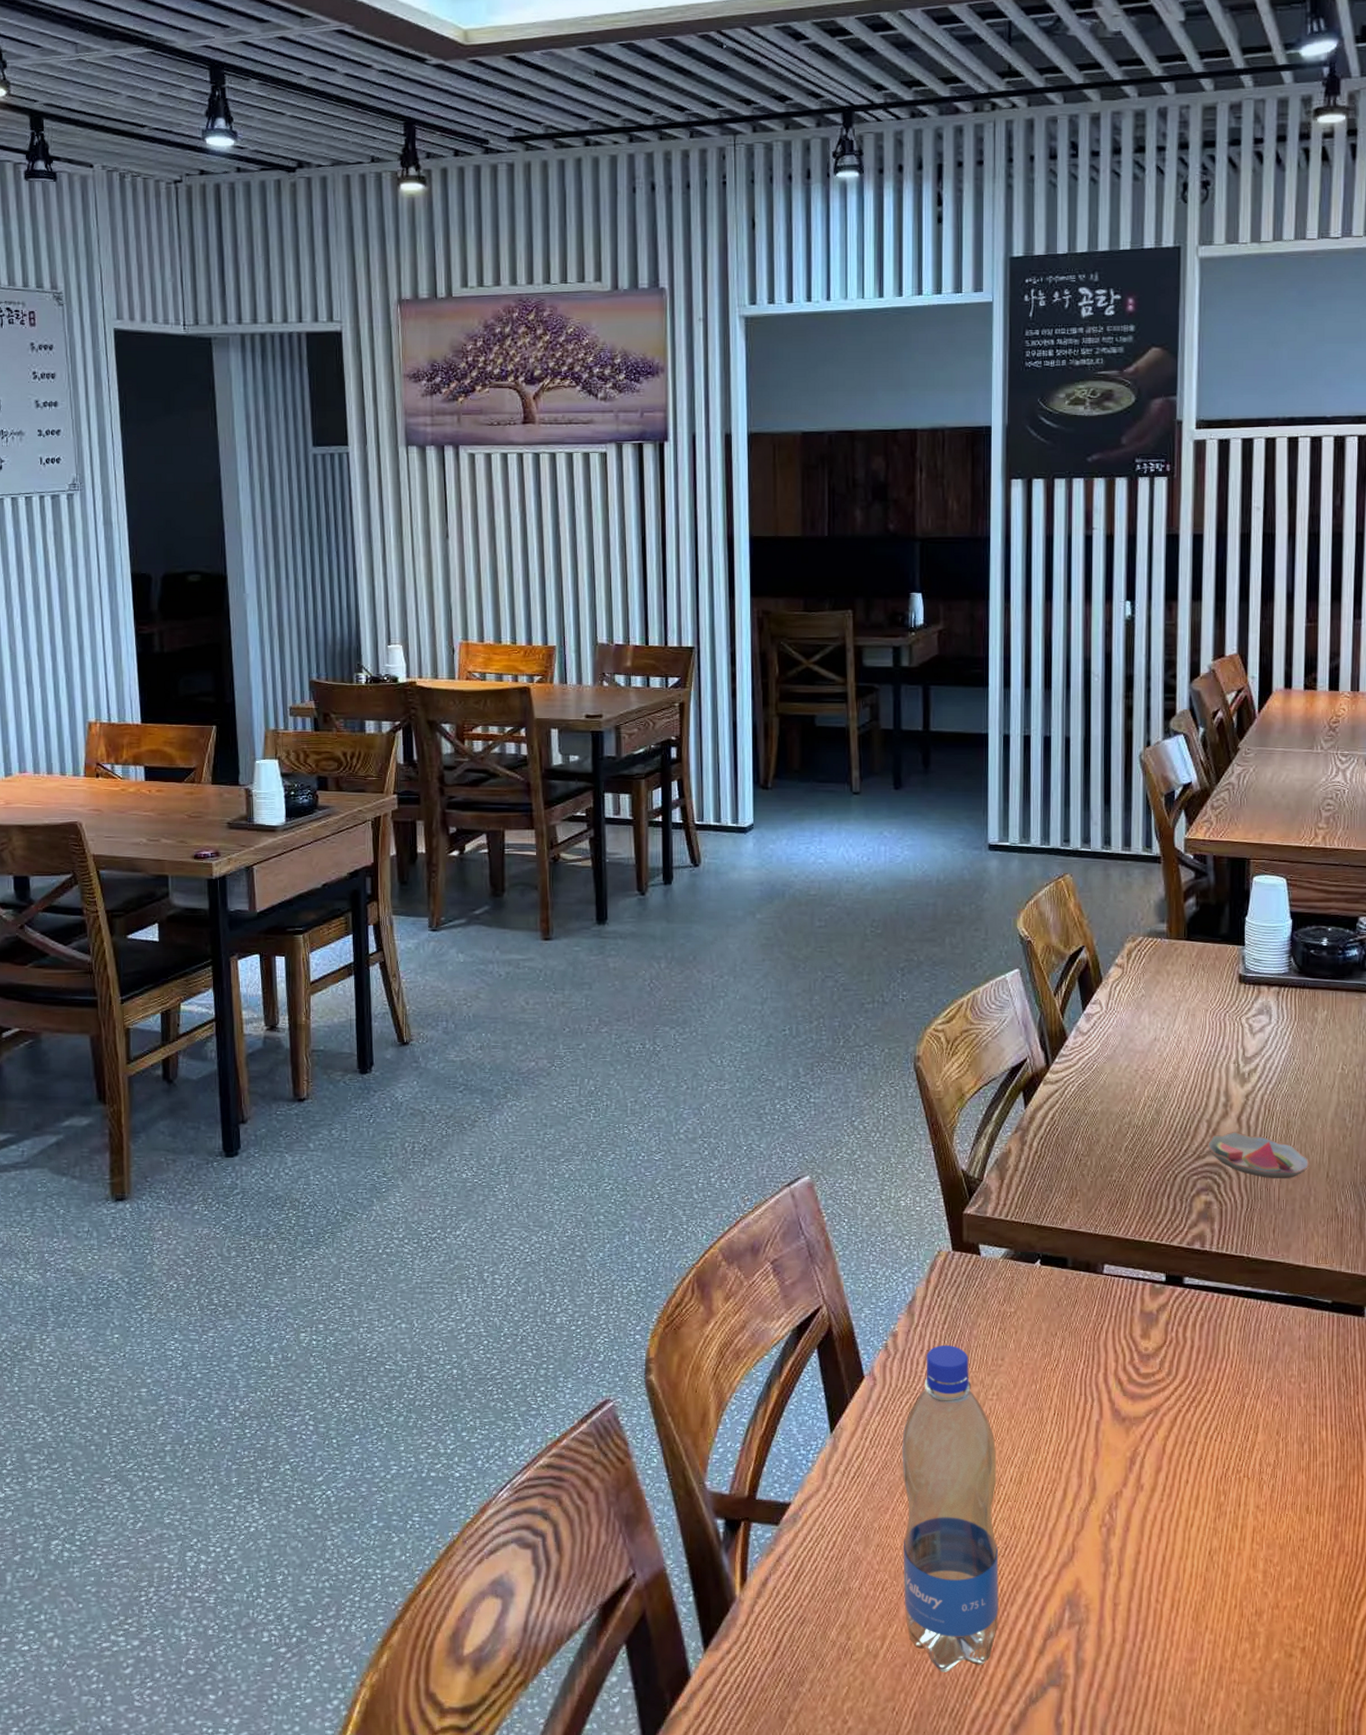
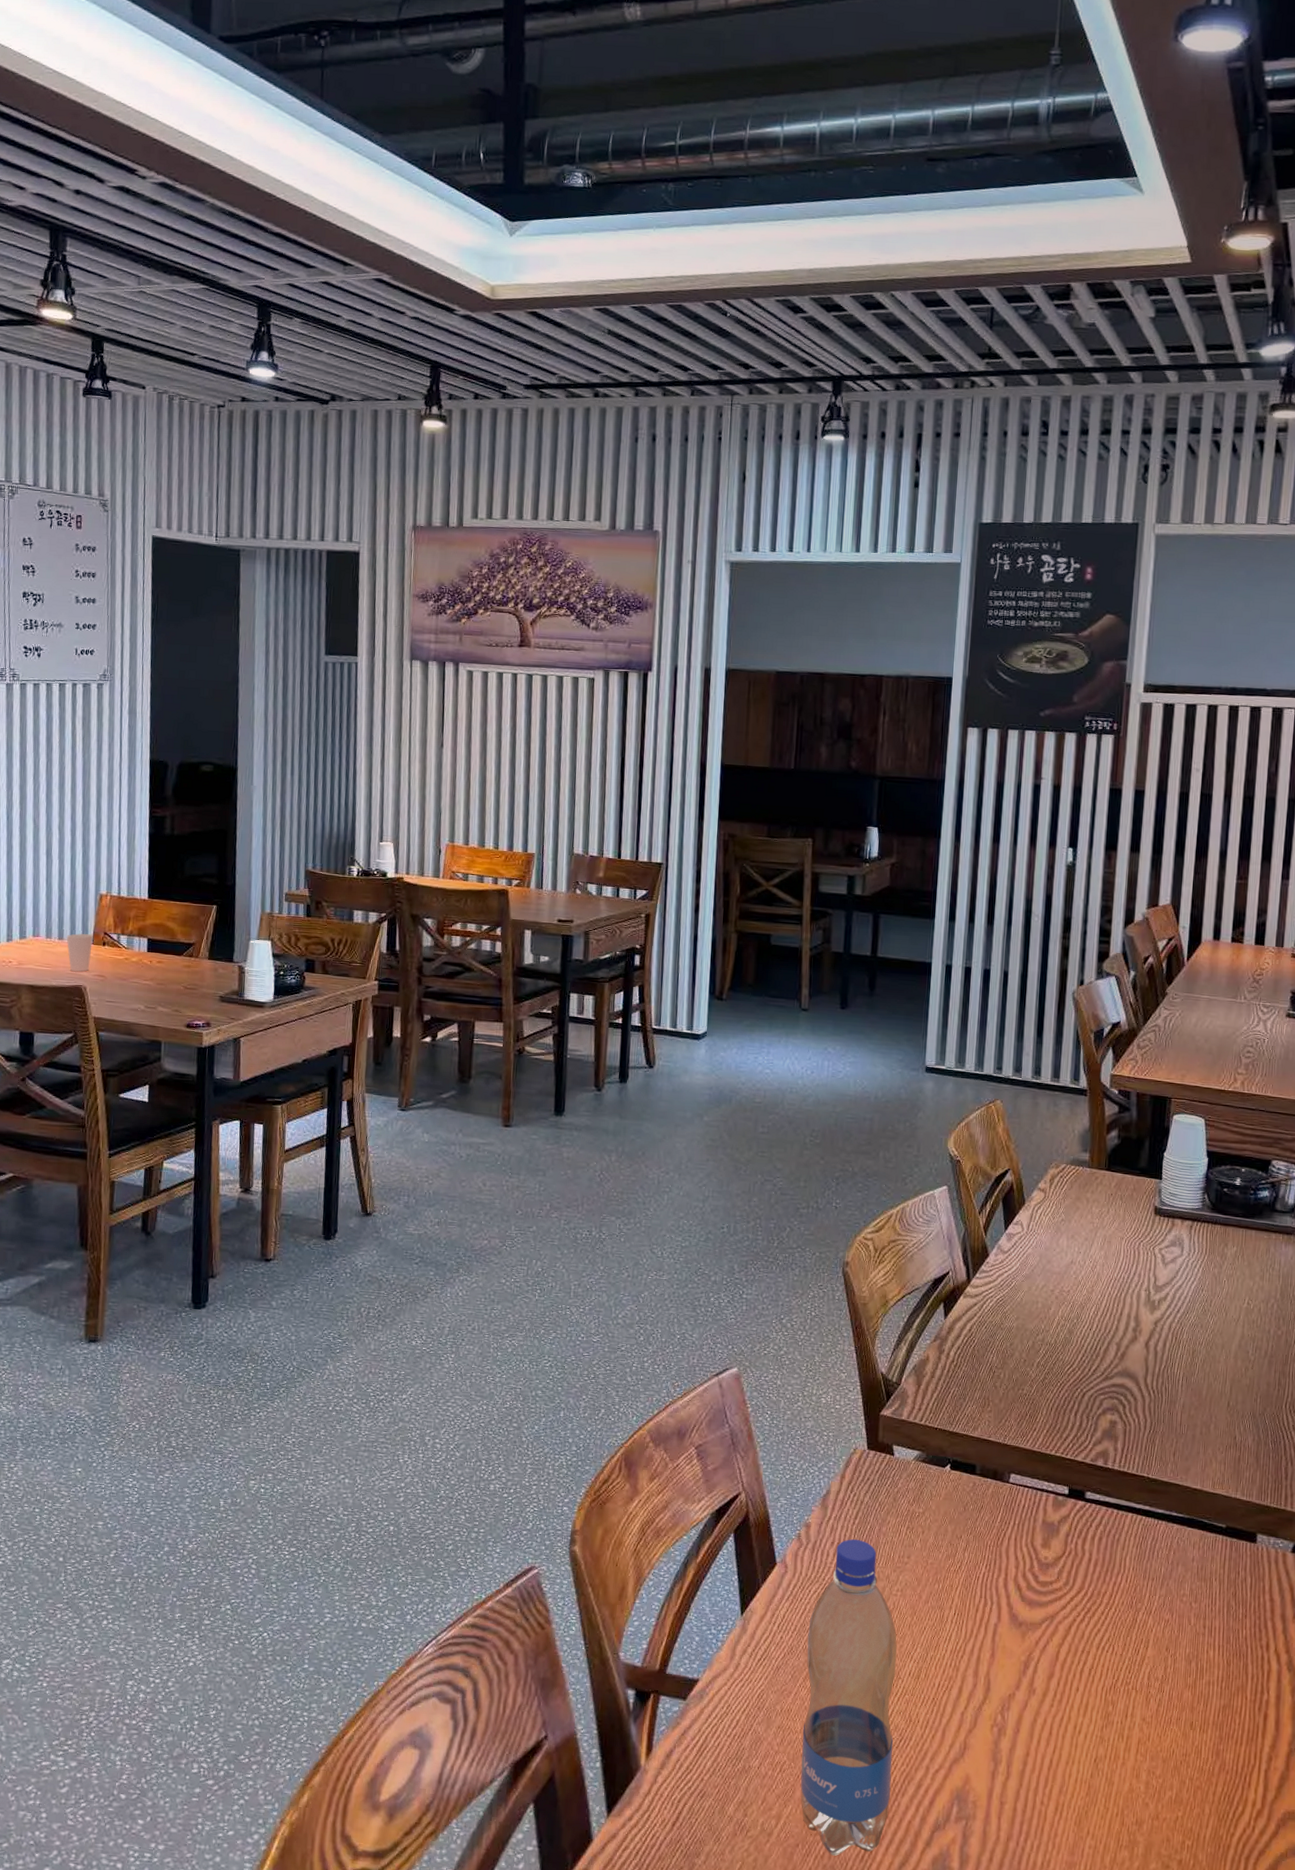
cup: none [56,765,85,808] -> present [66,933,93,972]
dish: present [1208,1132,1309,1178] -> none [1116,1356,1212,1405]

